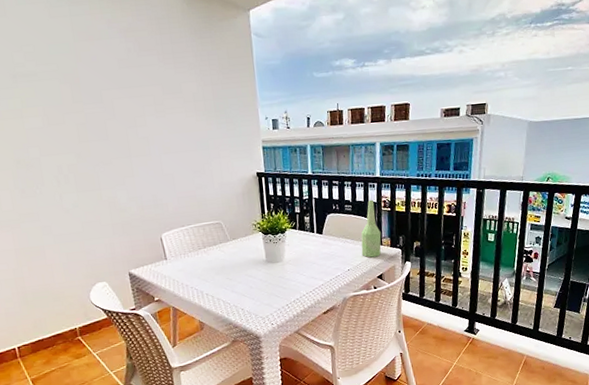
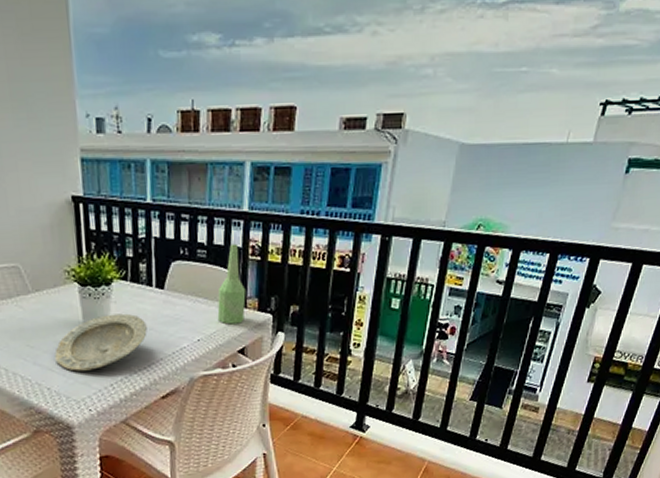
plate: none [246,252,312,296] -> present [54,313,147,371]

